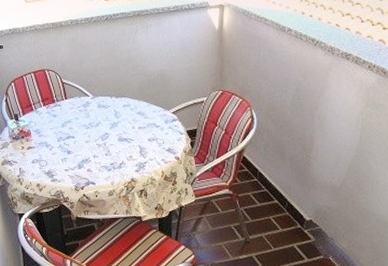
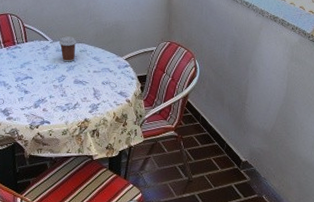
coffee cup: none [101,91,119,119] -> present [59,36,77,62]

